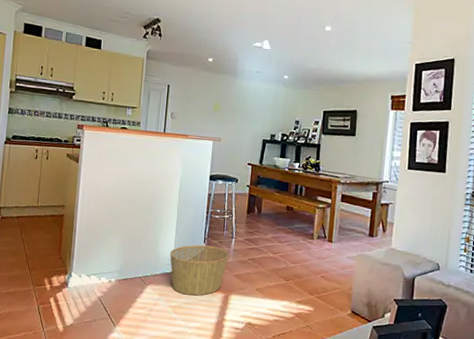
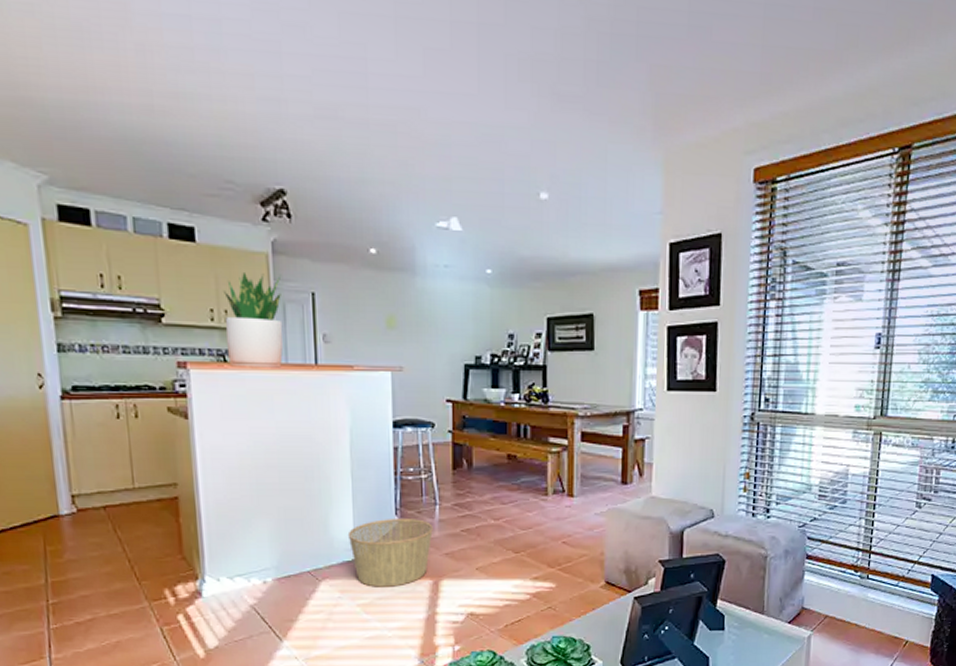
planter: none [109,70,149,133] -> present [224,273,284,368]

